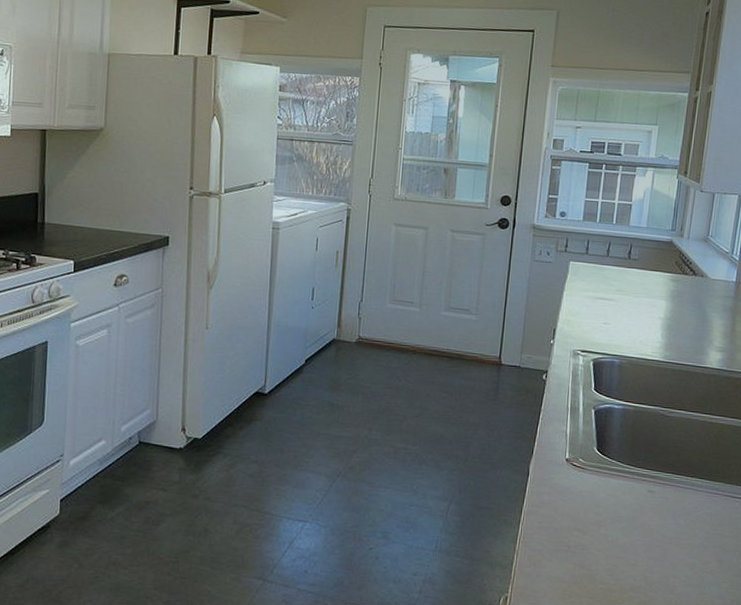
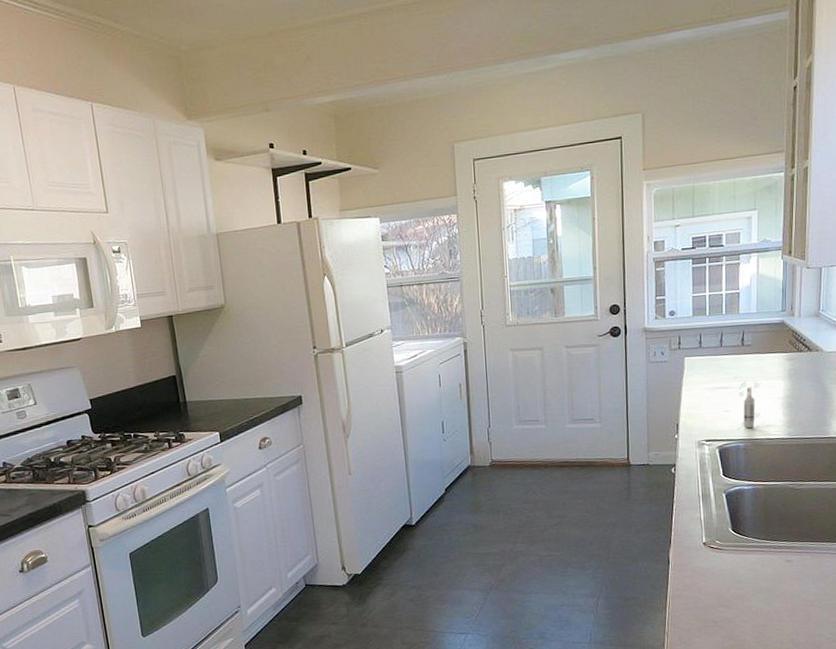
bottle: none [613,296,643,346] -> present [737,381,761,430]

